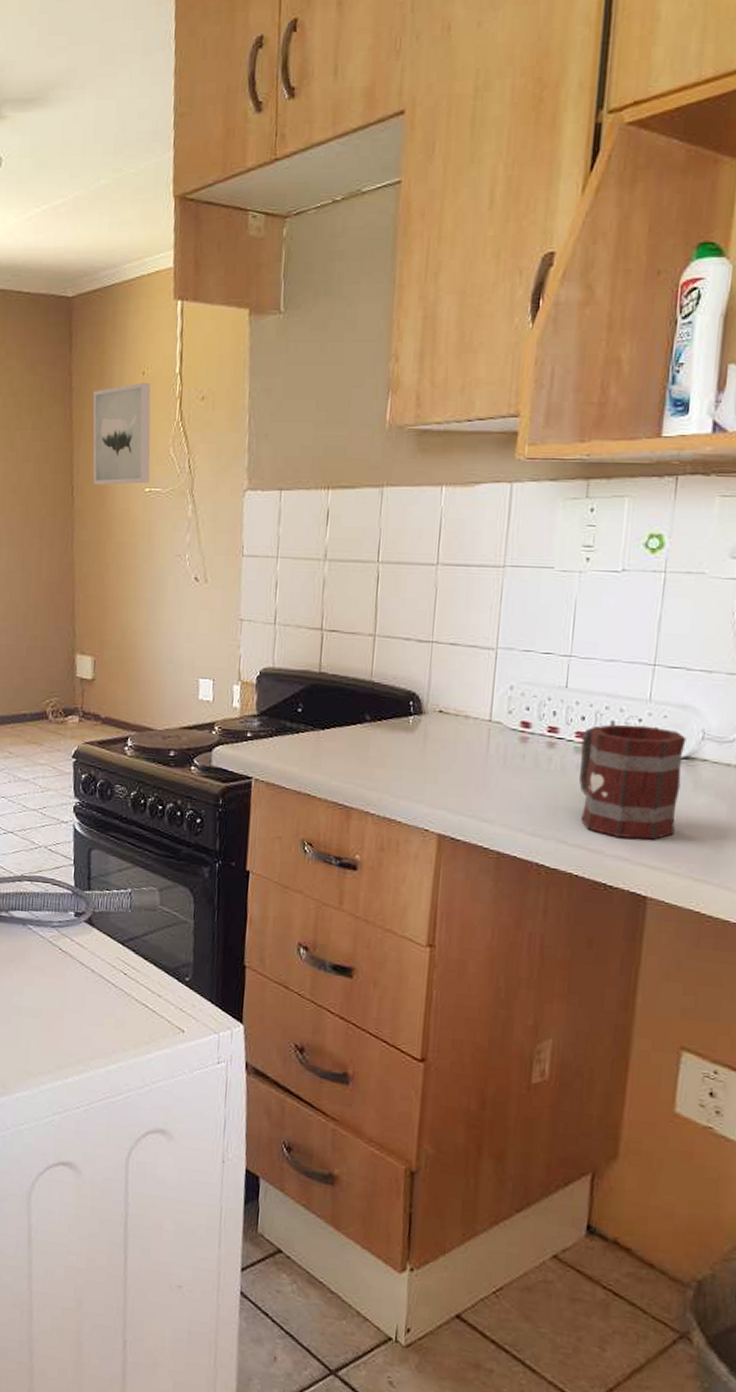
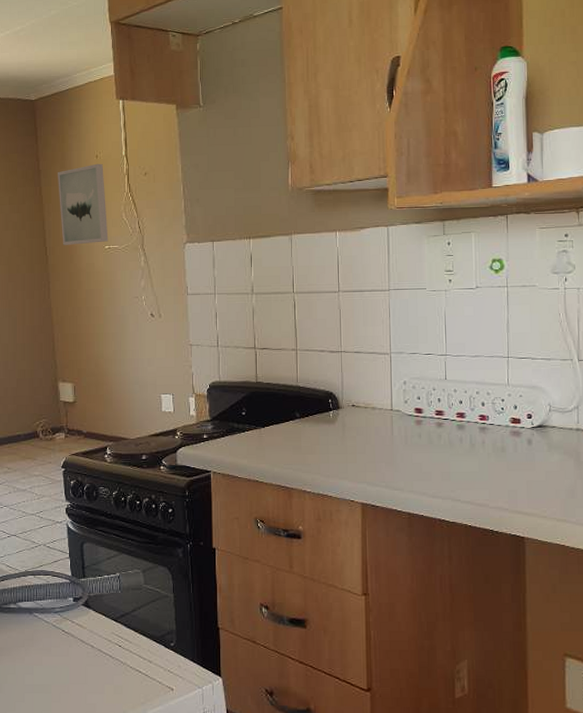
mug: present [579,724,687,840] -> none [462,404,538,492]

